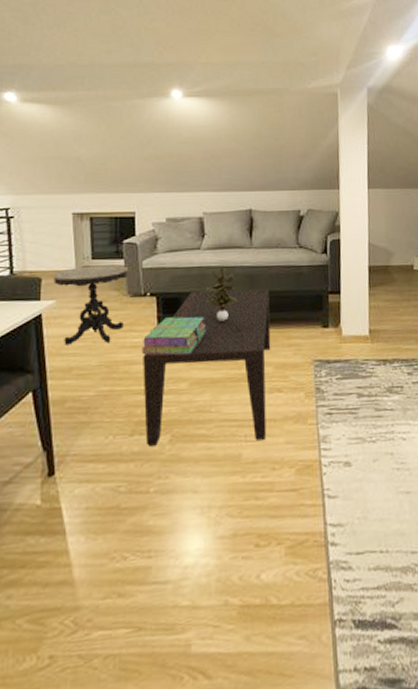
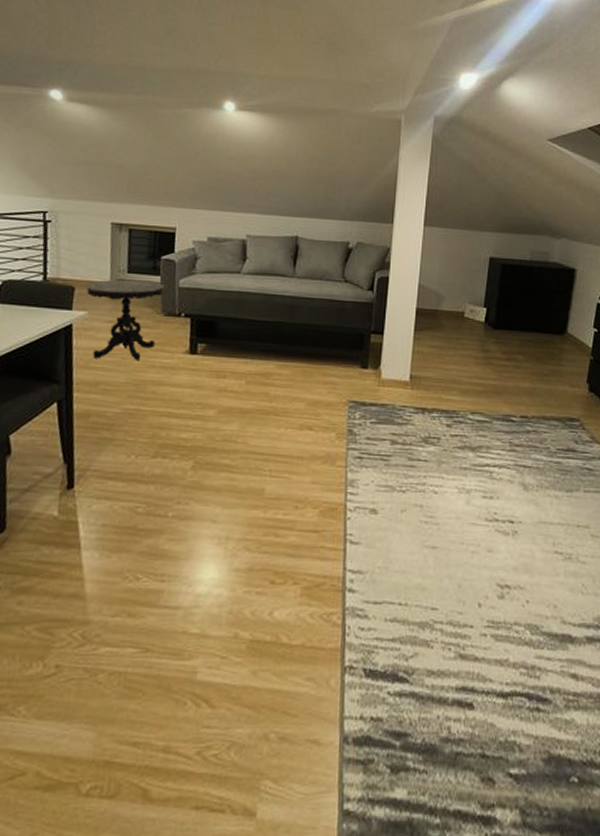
stack of books: present [141,316,207,355] -> none [171,341,240,382]
coffee table: present [143,288,271,446] -> none [168,316,309,477]
potted plant: present [205,267,238,322] -> none [241,294,275,351]

